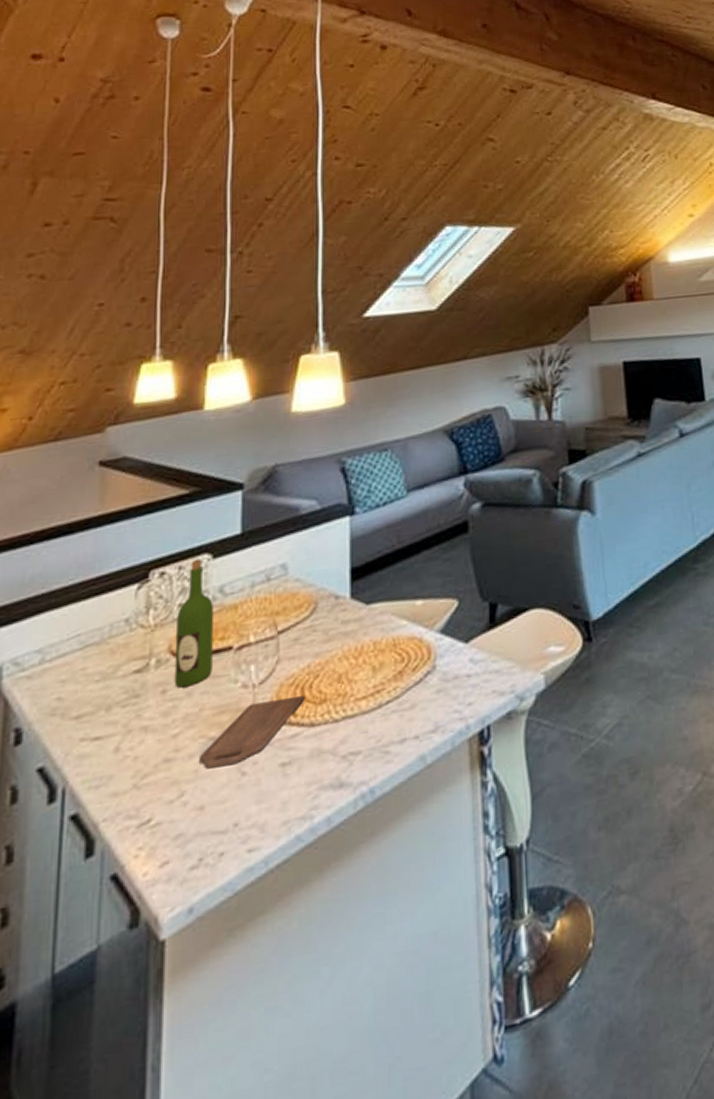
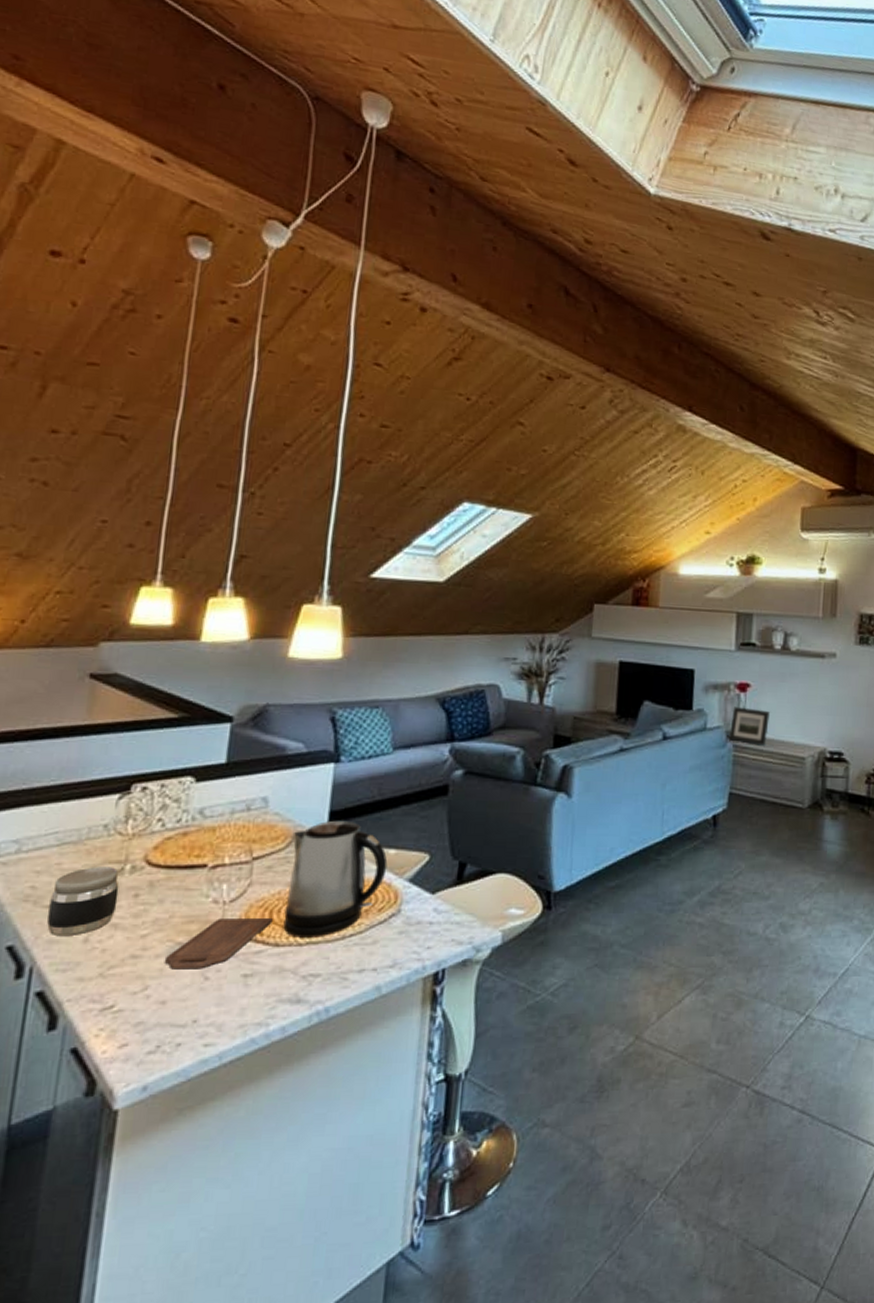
jar: none [76,664,146,750] -> present [47,867,119,937]
wine bottle: present [174,558,213,688] -> none [147,780,192,894]
kettle: none [316,575,416,712] -> present [283,820,388,938]

